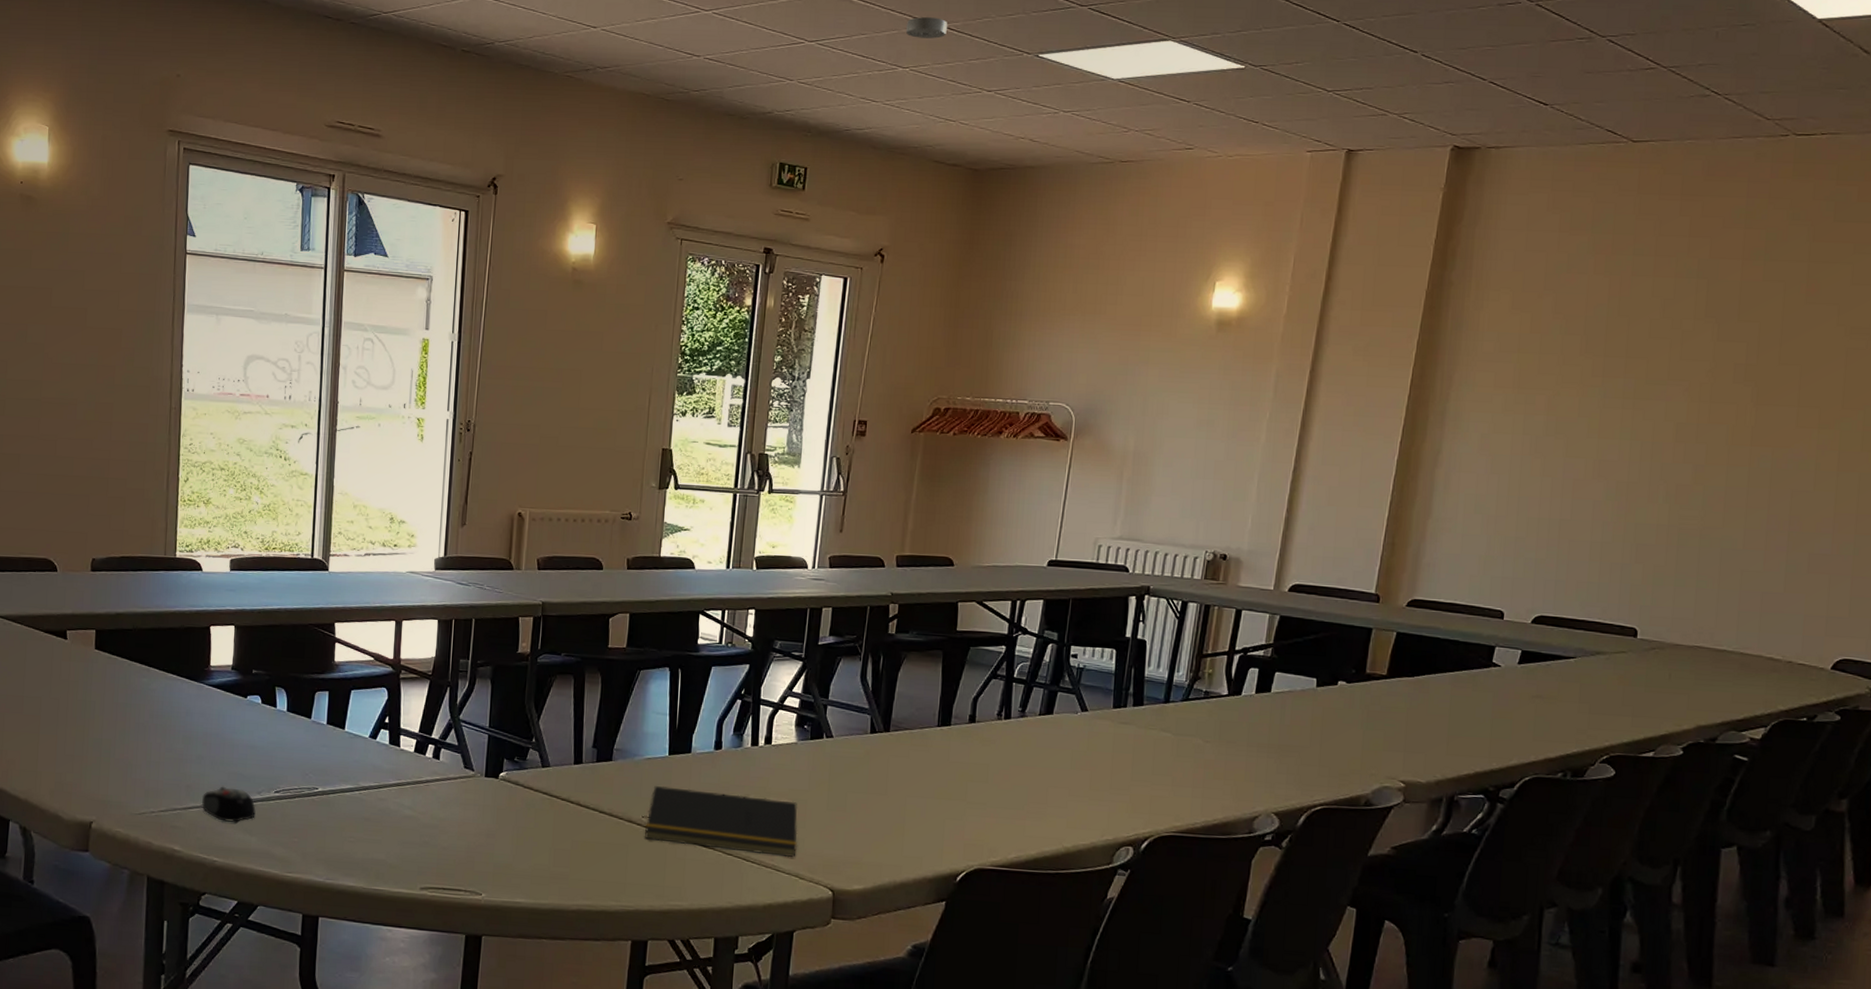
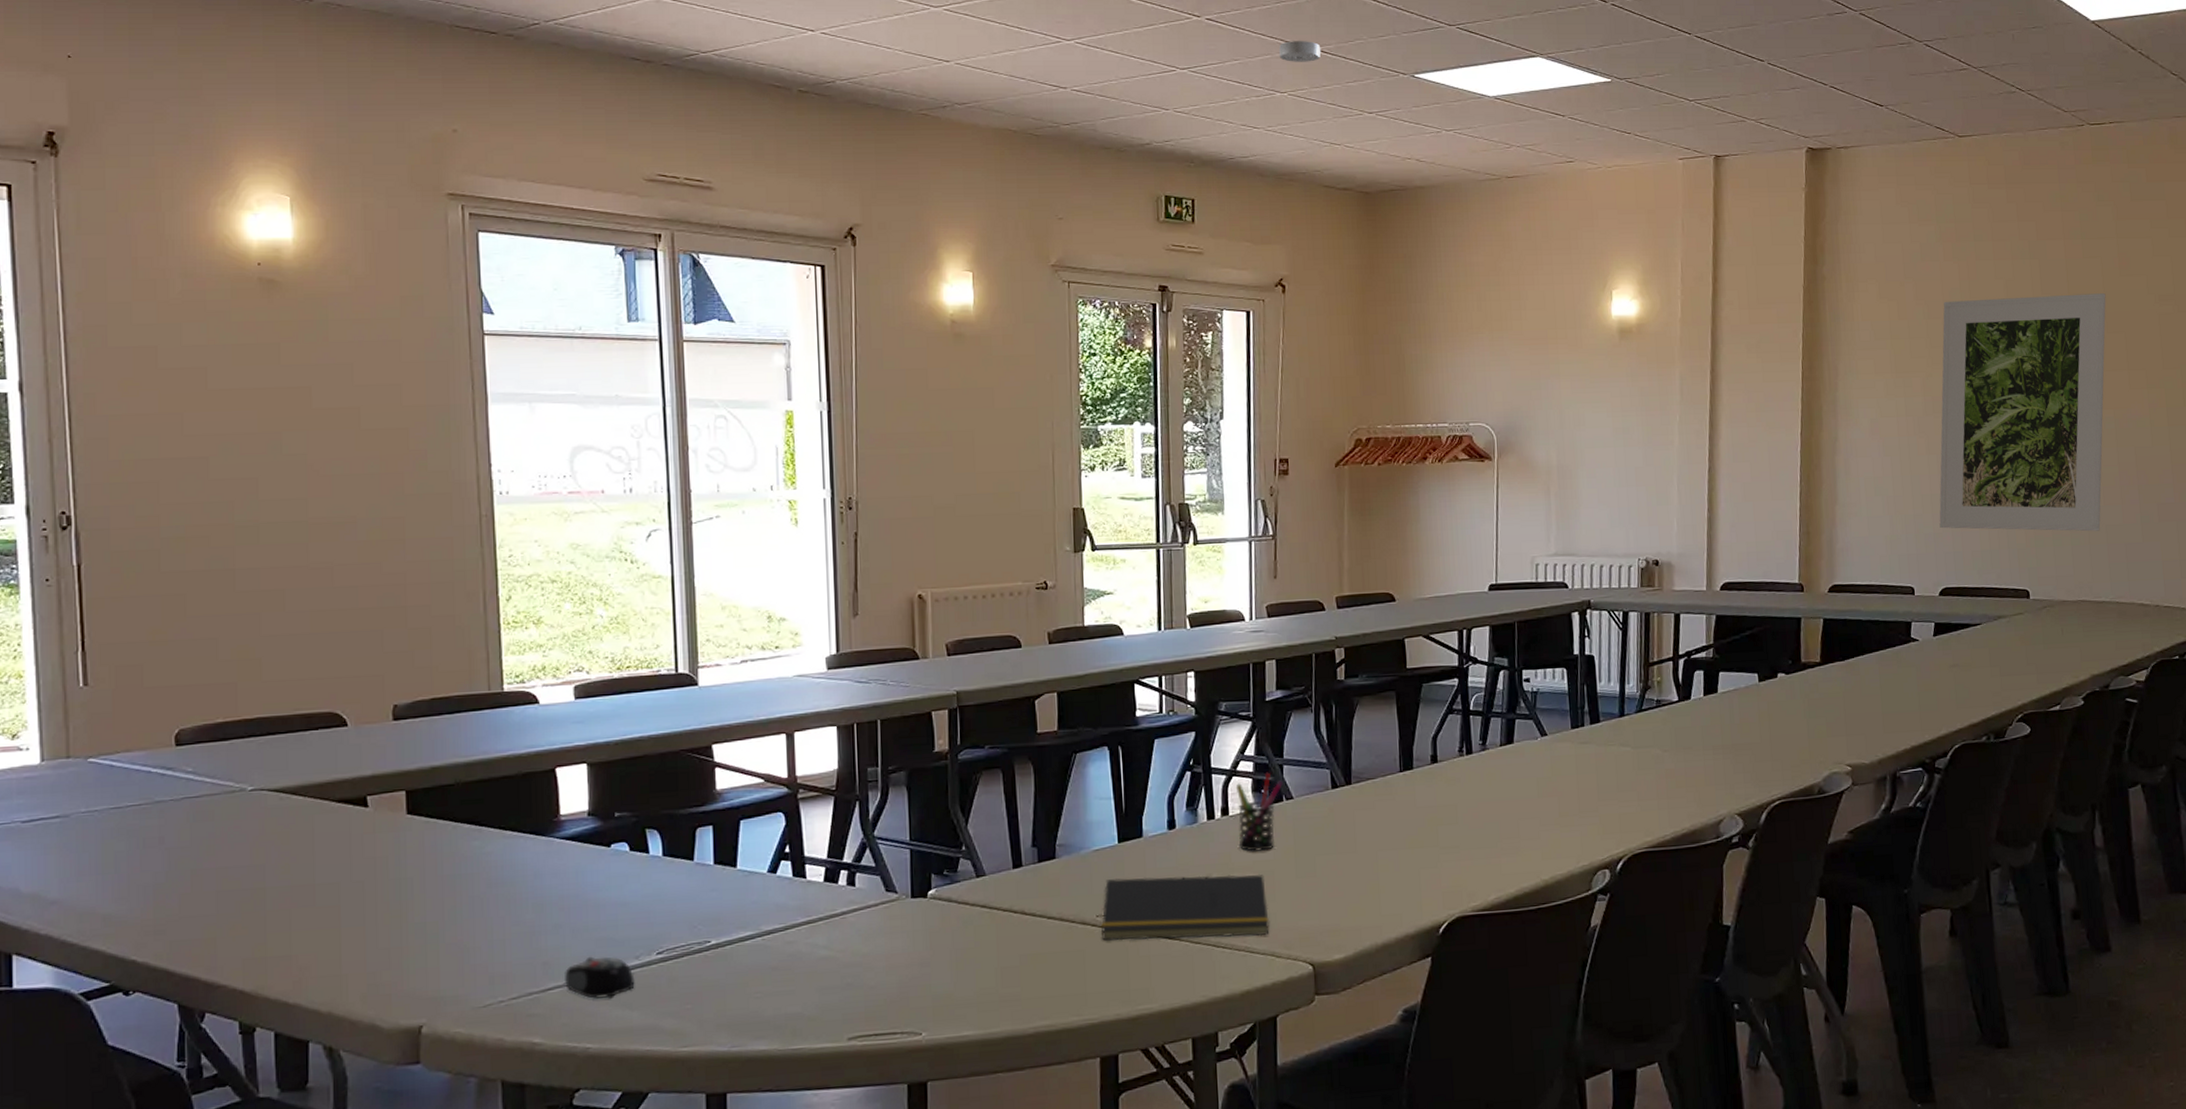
pen holder: none [777,710,825,781] -> present [1235,772,1283,851]
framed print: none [1543,317,1784,576] -> present [1939,293,2106,532]

